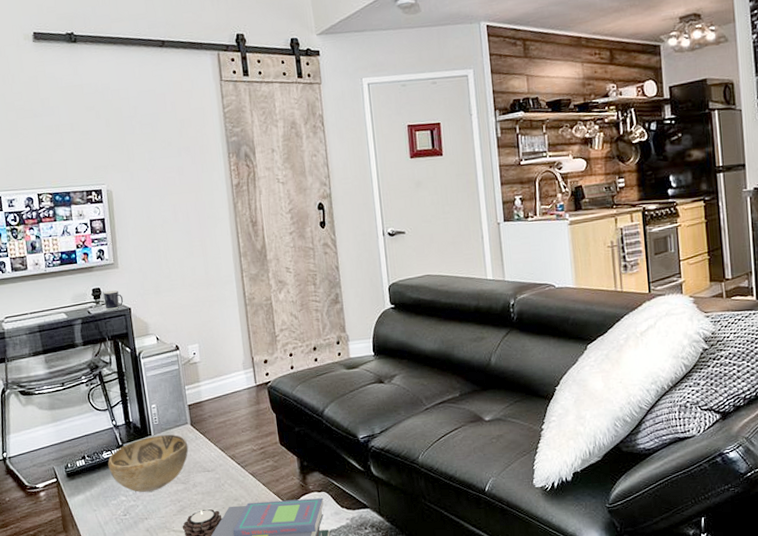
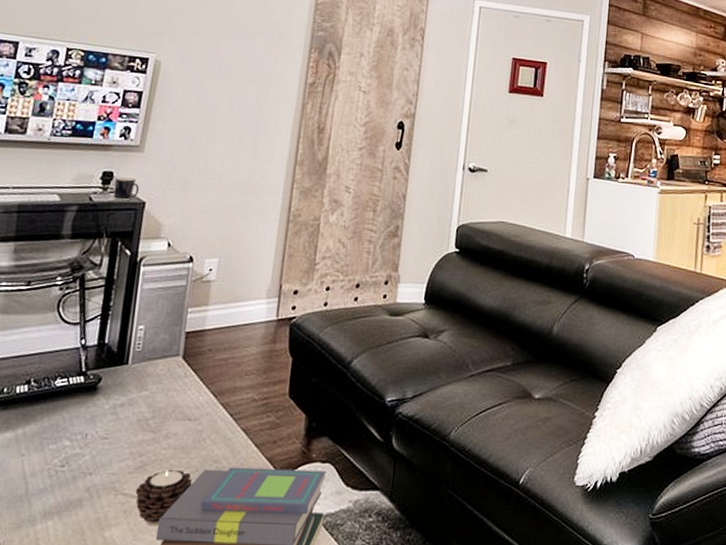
decorative bowl: present [108,434,189,492] -> none [58,365,173,438]

